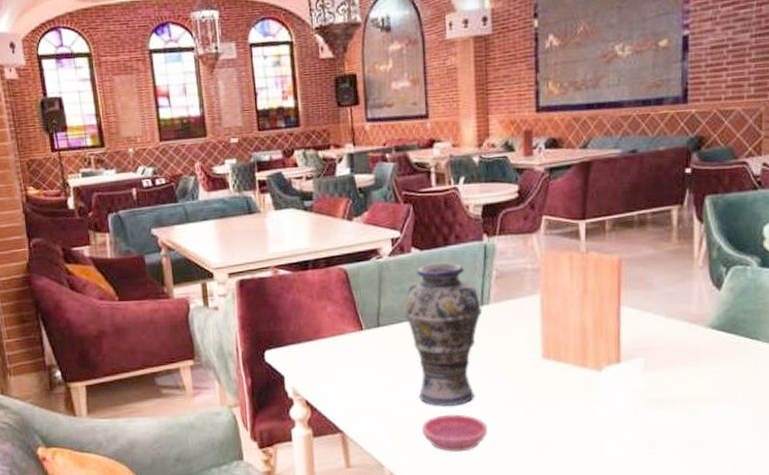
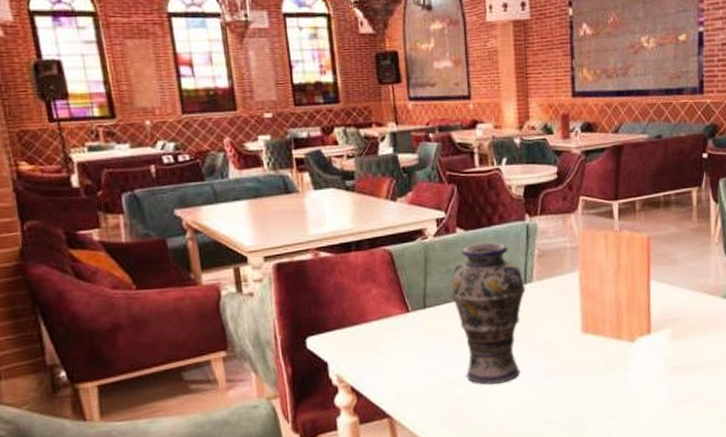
saucer: present [421,414,488,452] -> none [469,391,533,429]

